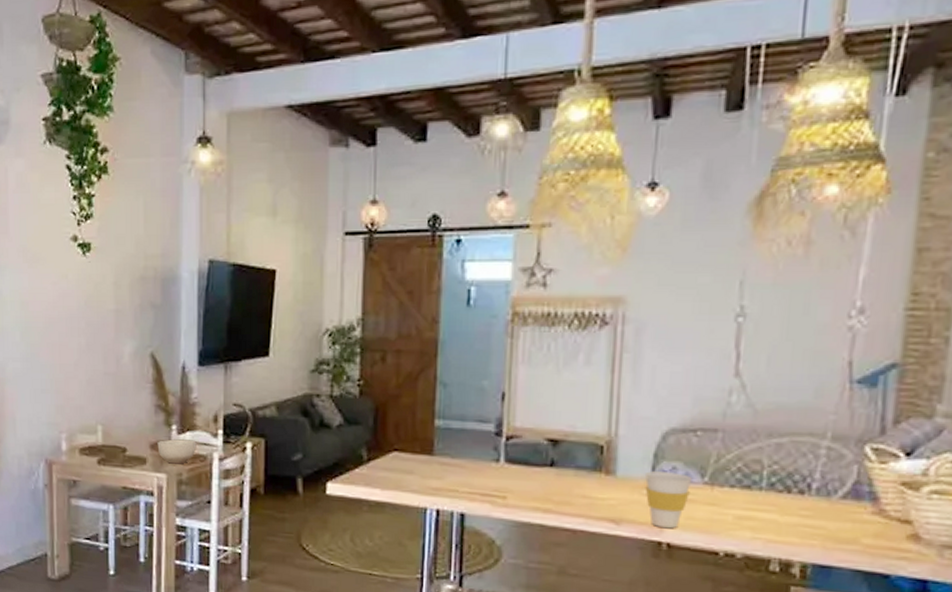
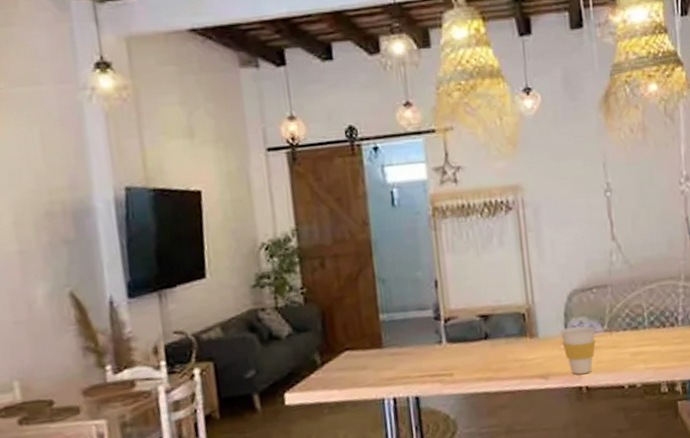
bowl: present [157,439,197,464] -> none [90,377,138,408]

